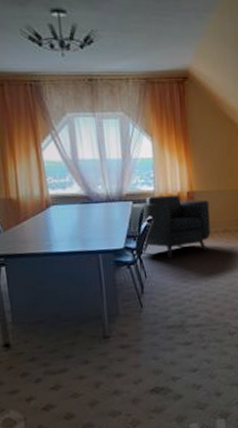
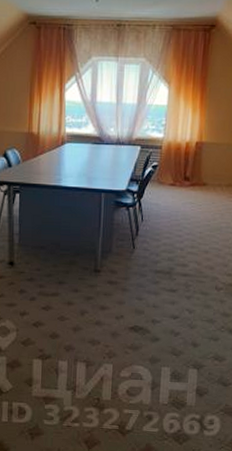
armchair: present [130,194,211,258] -> none [137,143,217,206]

